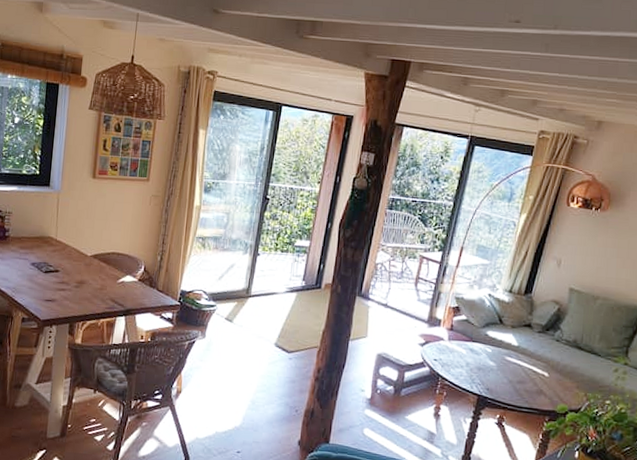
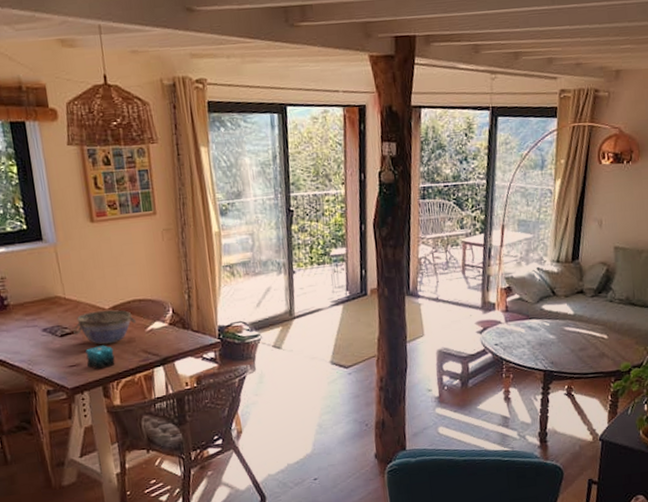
bowl: none [56,255,111,288] -> present [73,309,136,345]
candle: none [61,287,86,309] -> present [85,345,115,370]

